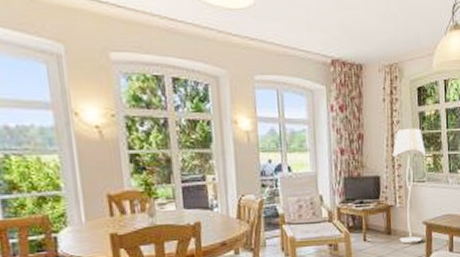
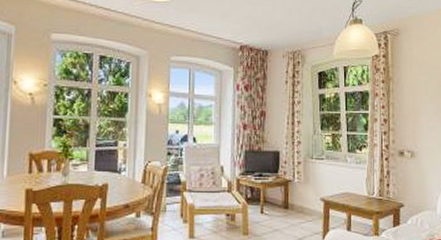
floor lamp: present [392,128,427,244] -> none [293,108,326,219]

